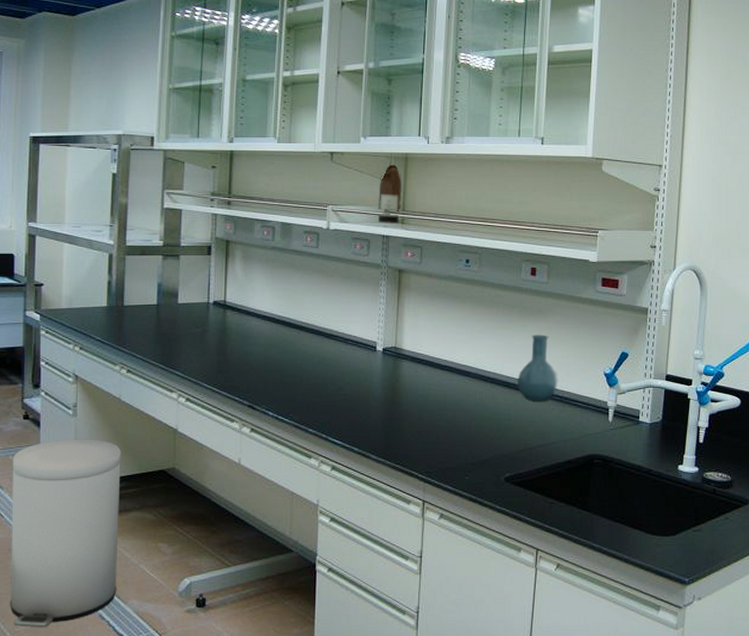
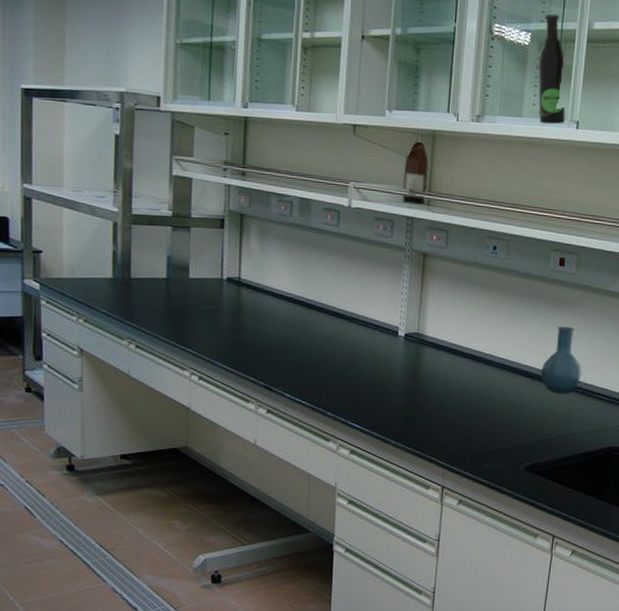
pedal bin: present [9,439,121,628] -> none [15,414,131,600]
bottle: none [503,40,531,142] -> present [538,13,566,125]

